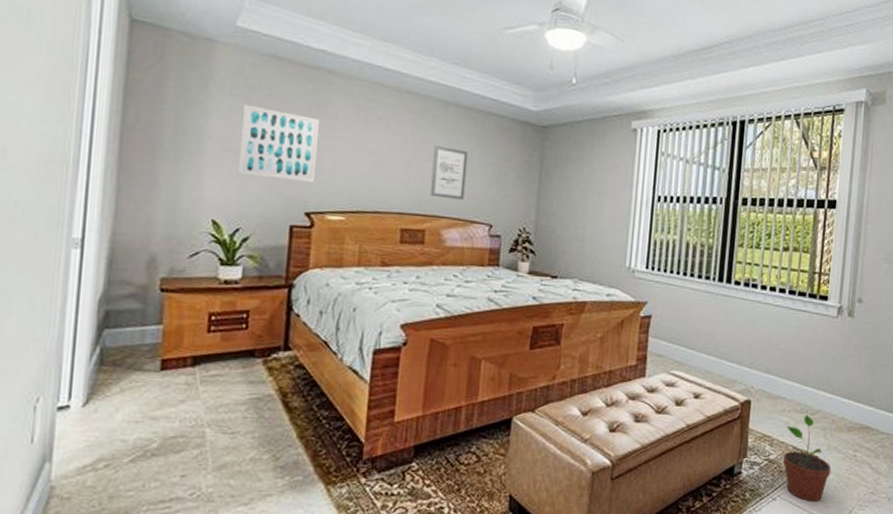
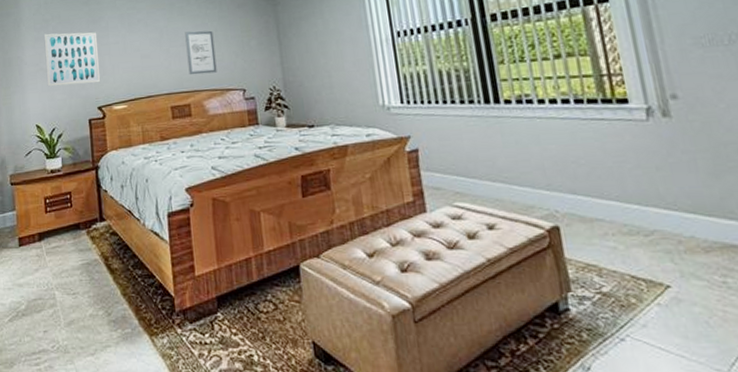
potted plant: present [782,415,832,501] -> none [615,237,696,341]

